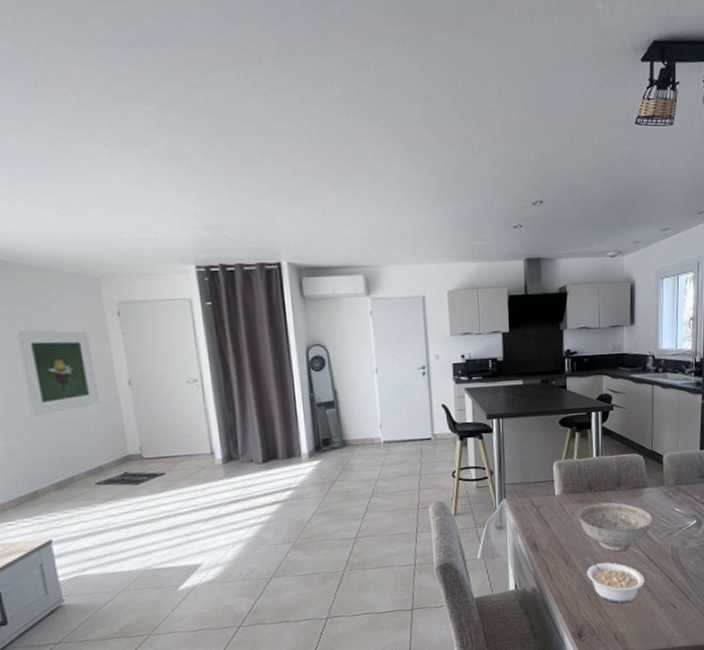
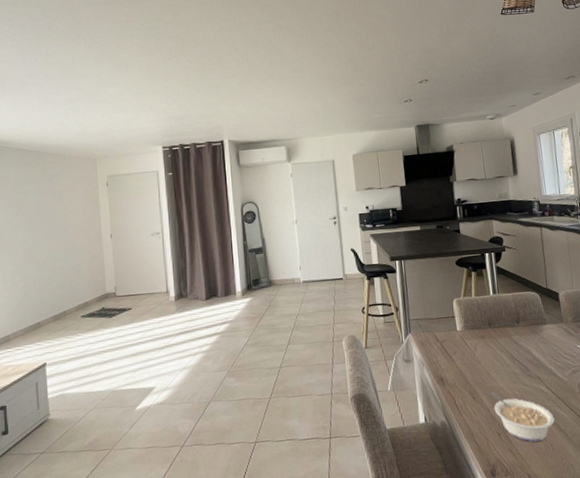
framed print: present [16,330,99,416] -> none [38,198,89,263]
decorative bowl: present [578,502,653,552] -> none [480,338,556,388]

